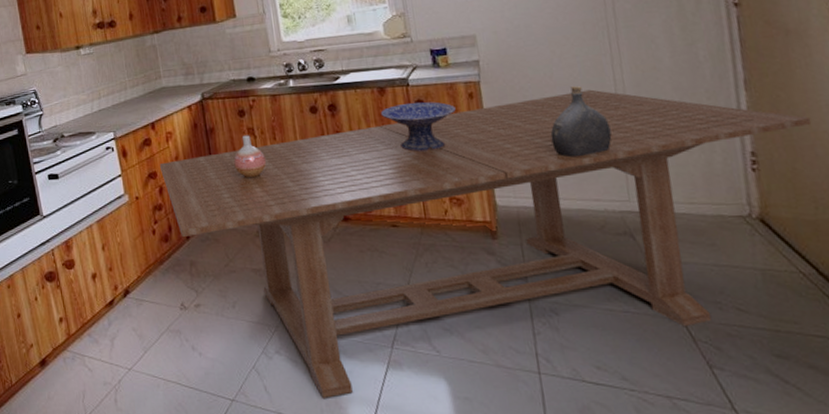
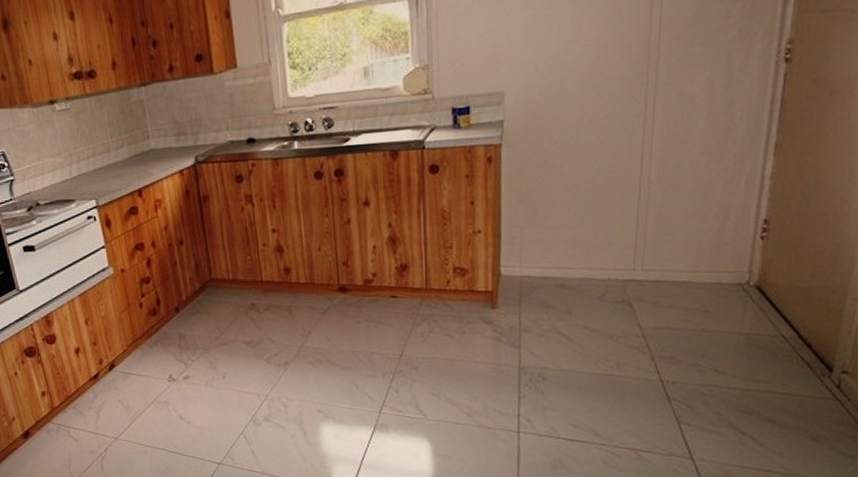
dining table: present [160,89,812,398] -> none [148,153,831,459]
vase: present [233,135,267,178] -> none [228,203,265,249]
decorative bowl: present [380,102,456,152] -> none [391,166,471,220]
water jug: present [550,85,612,158] -> none [566,149,629,226]

